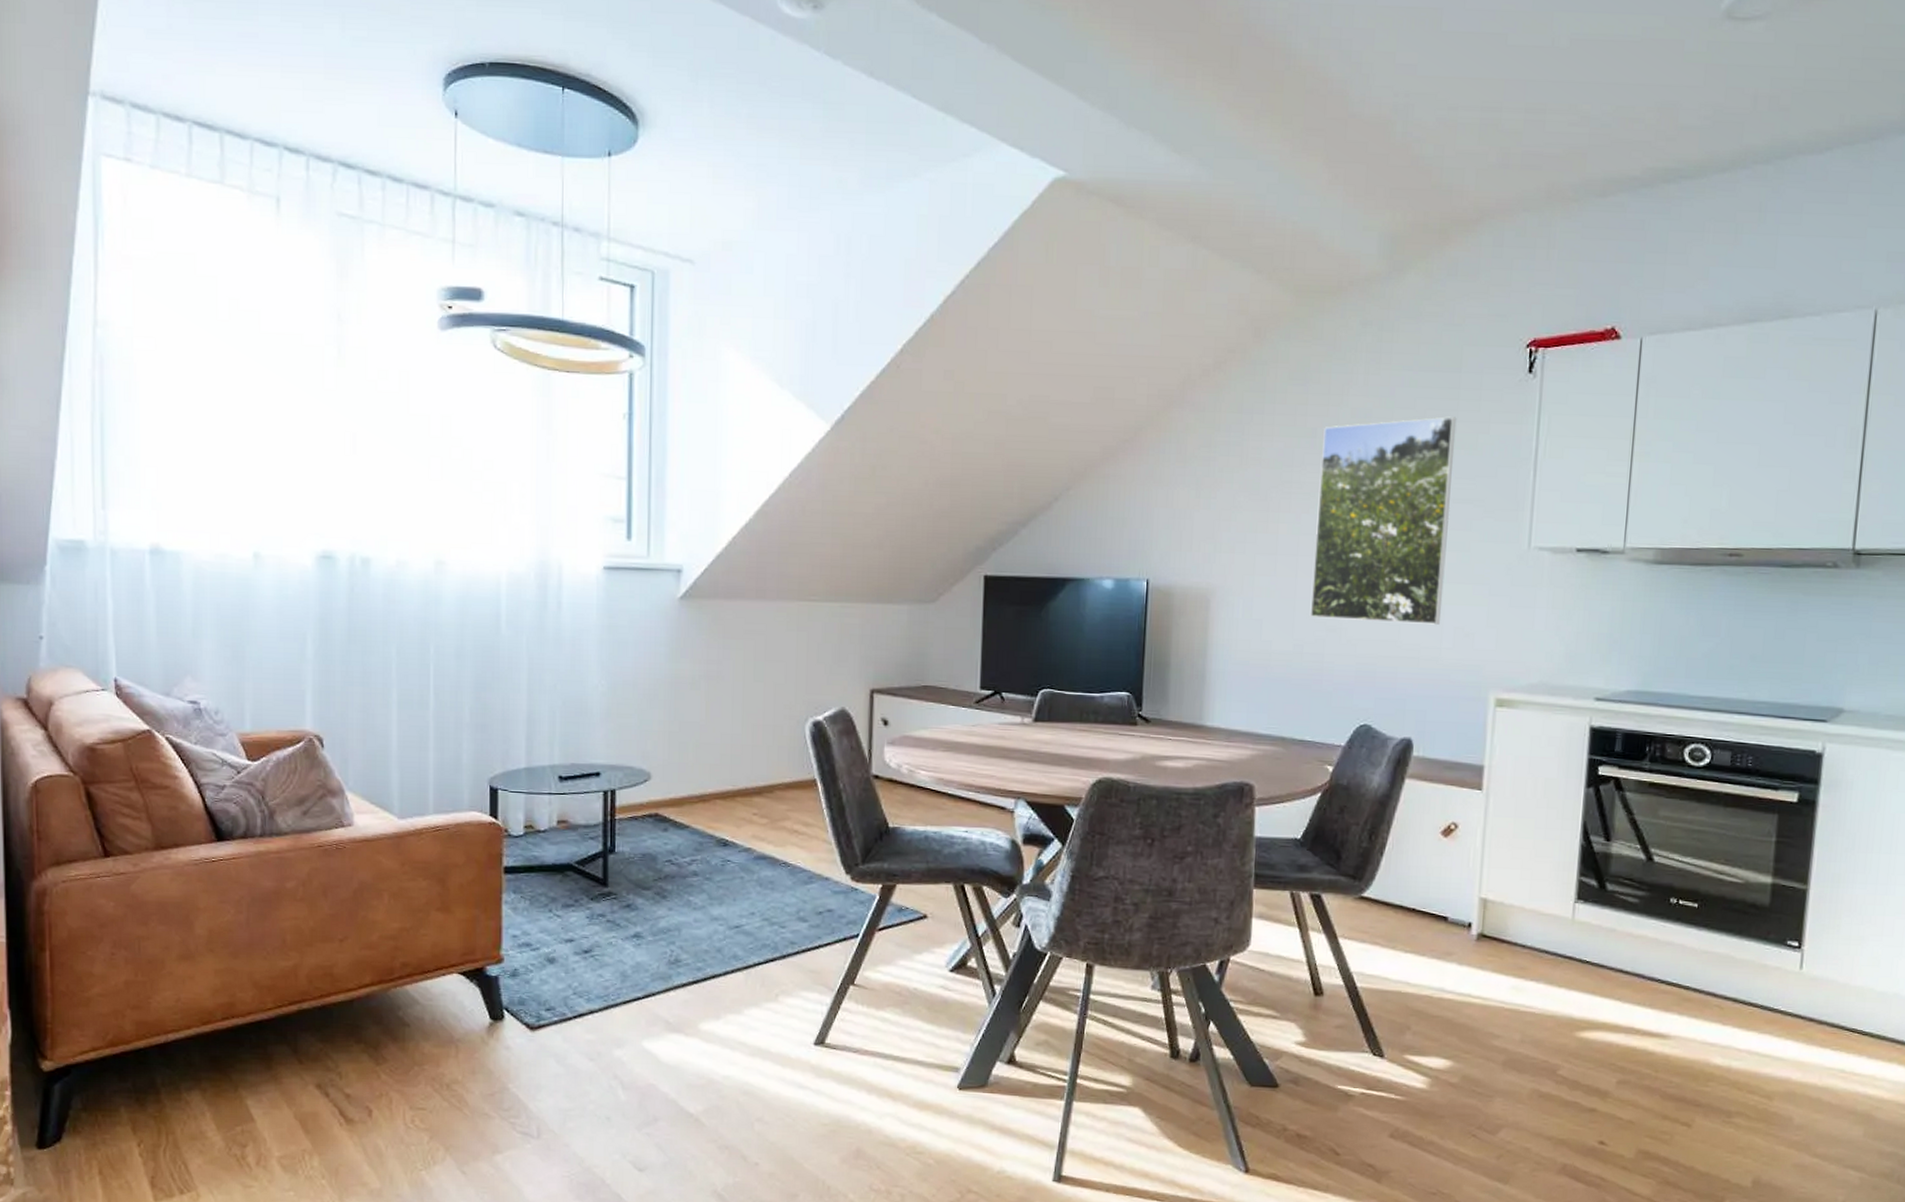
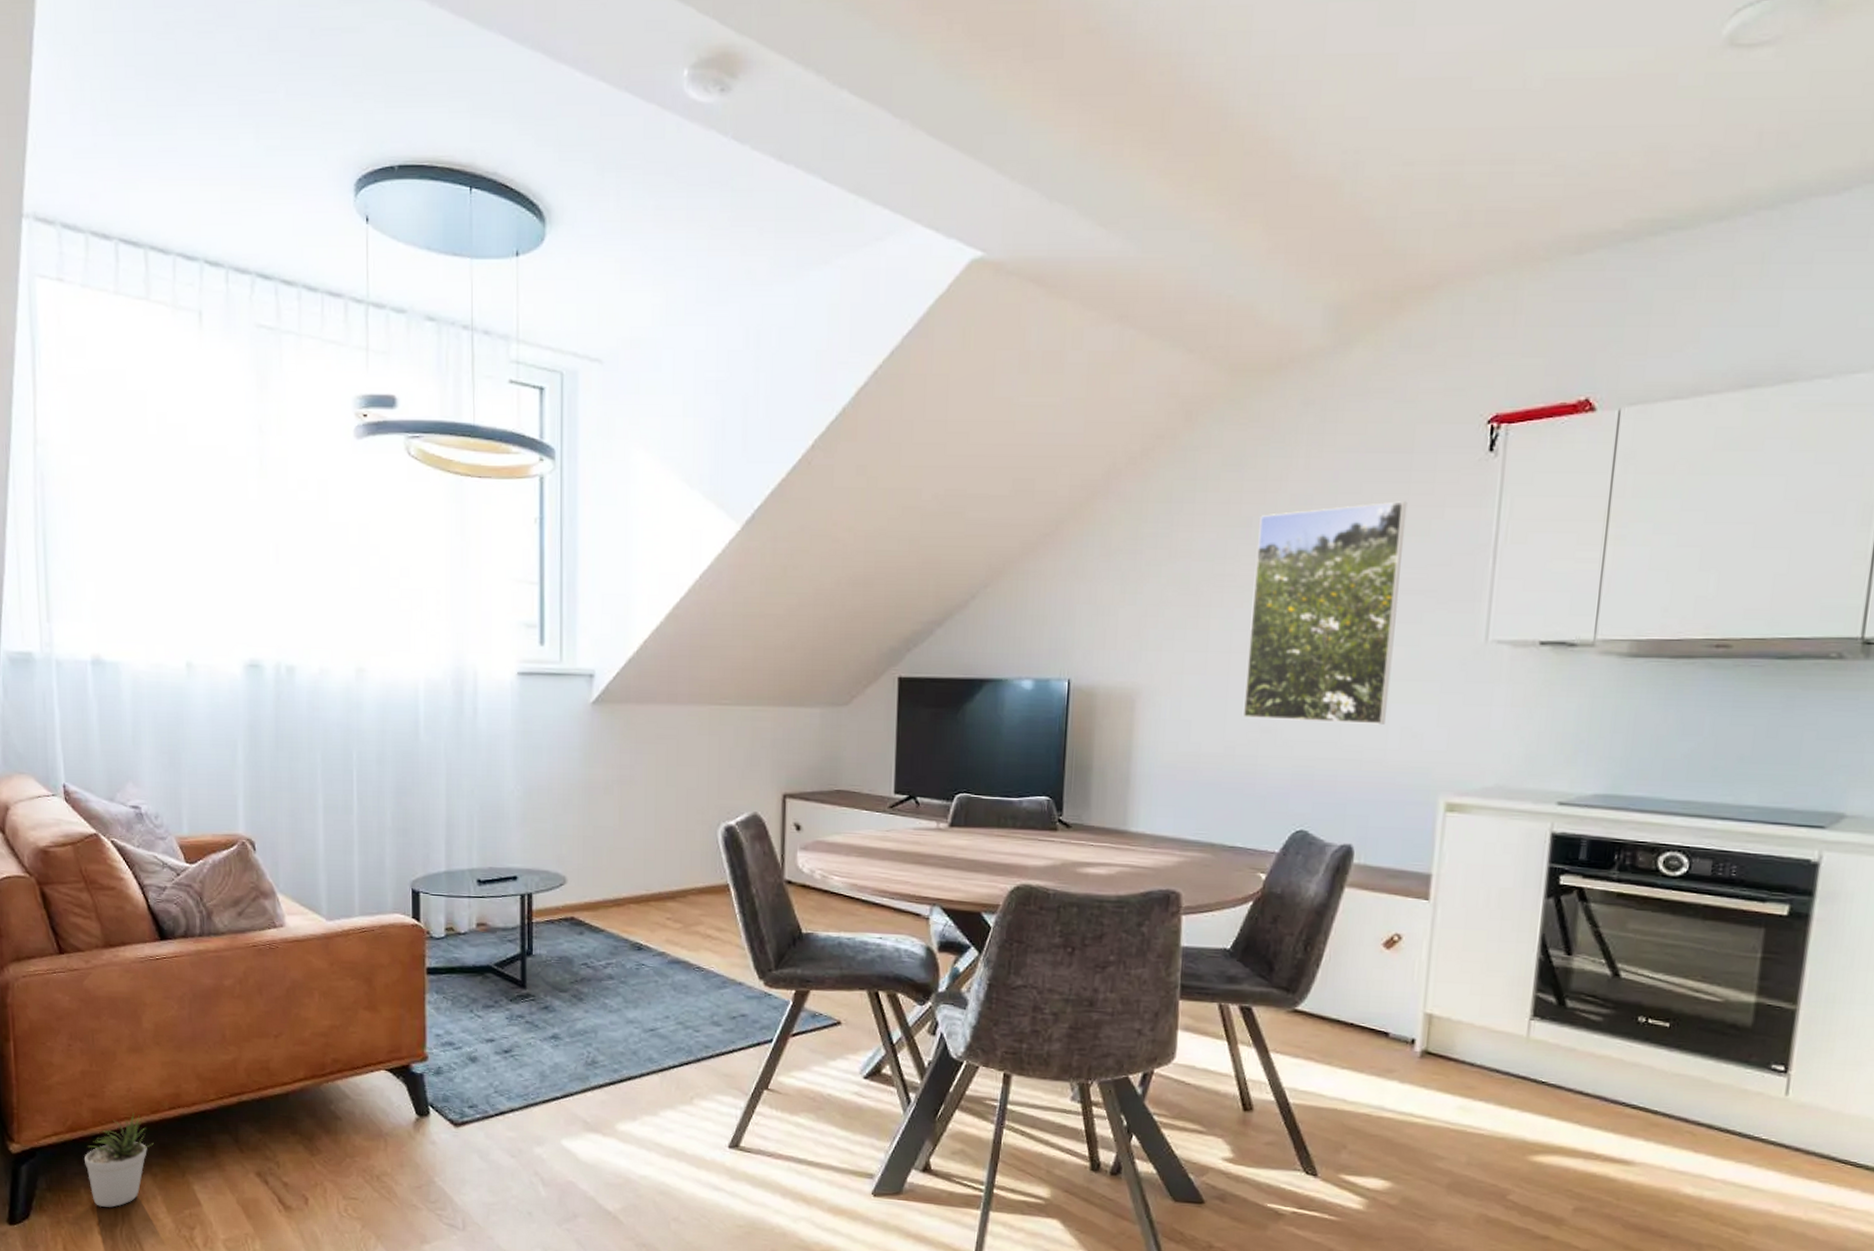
potted plant: none [126,1024,204,1127] -> present [84,1113,154,1208]

